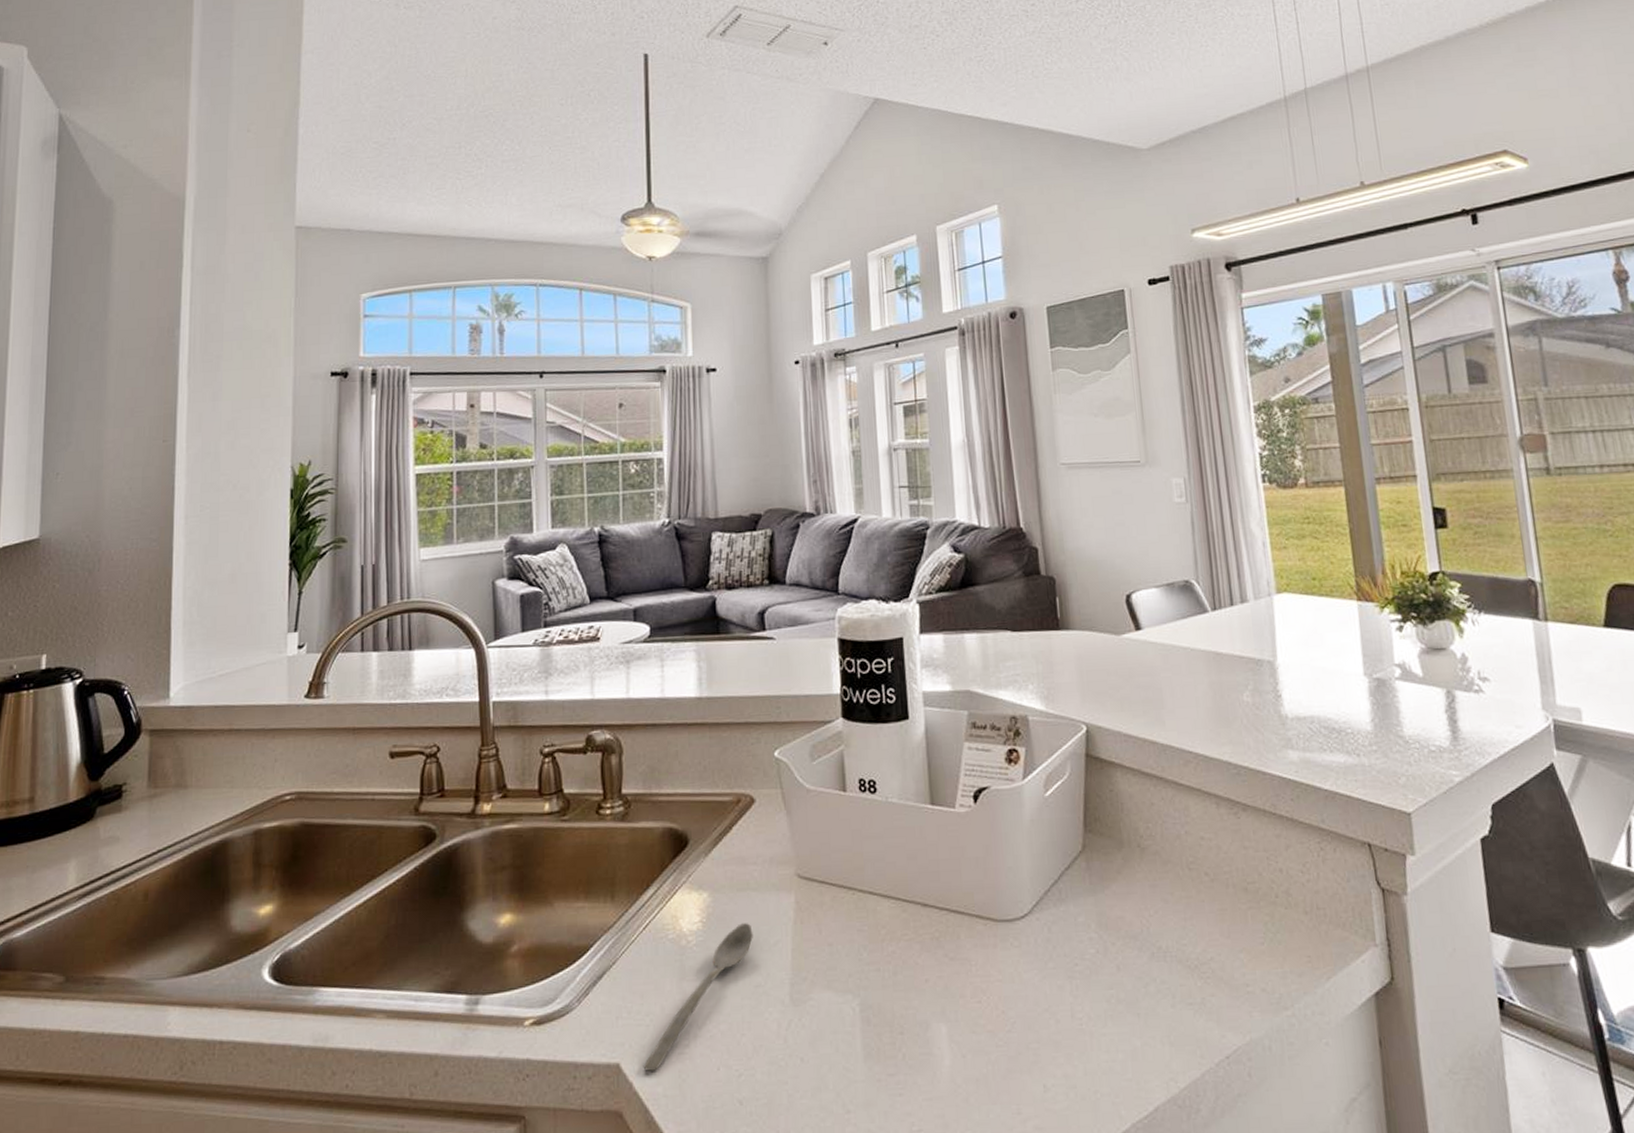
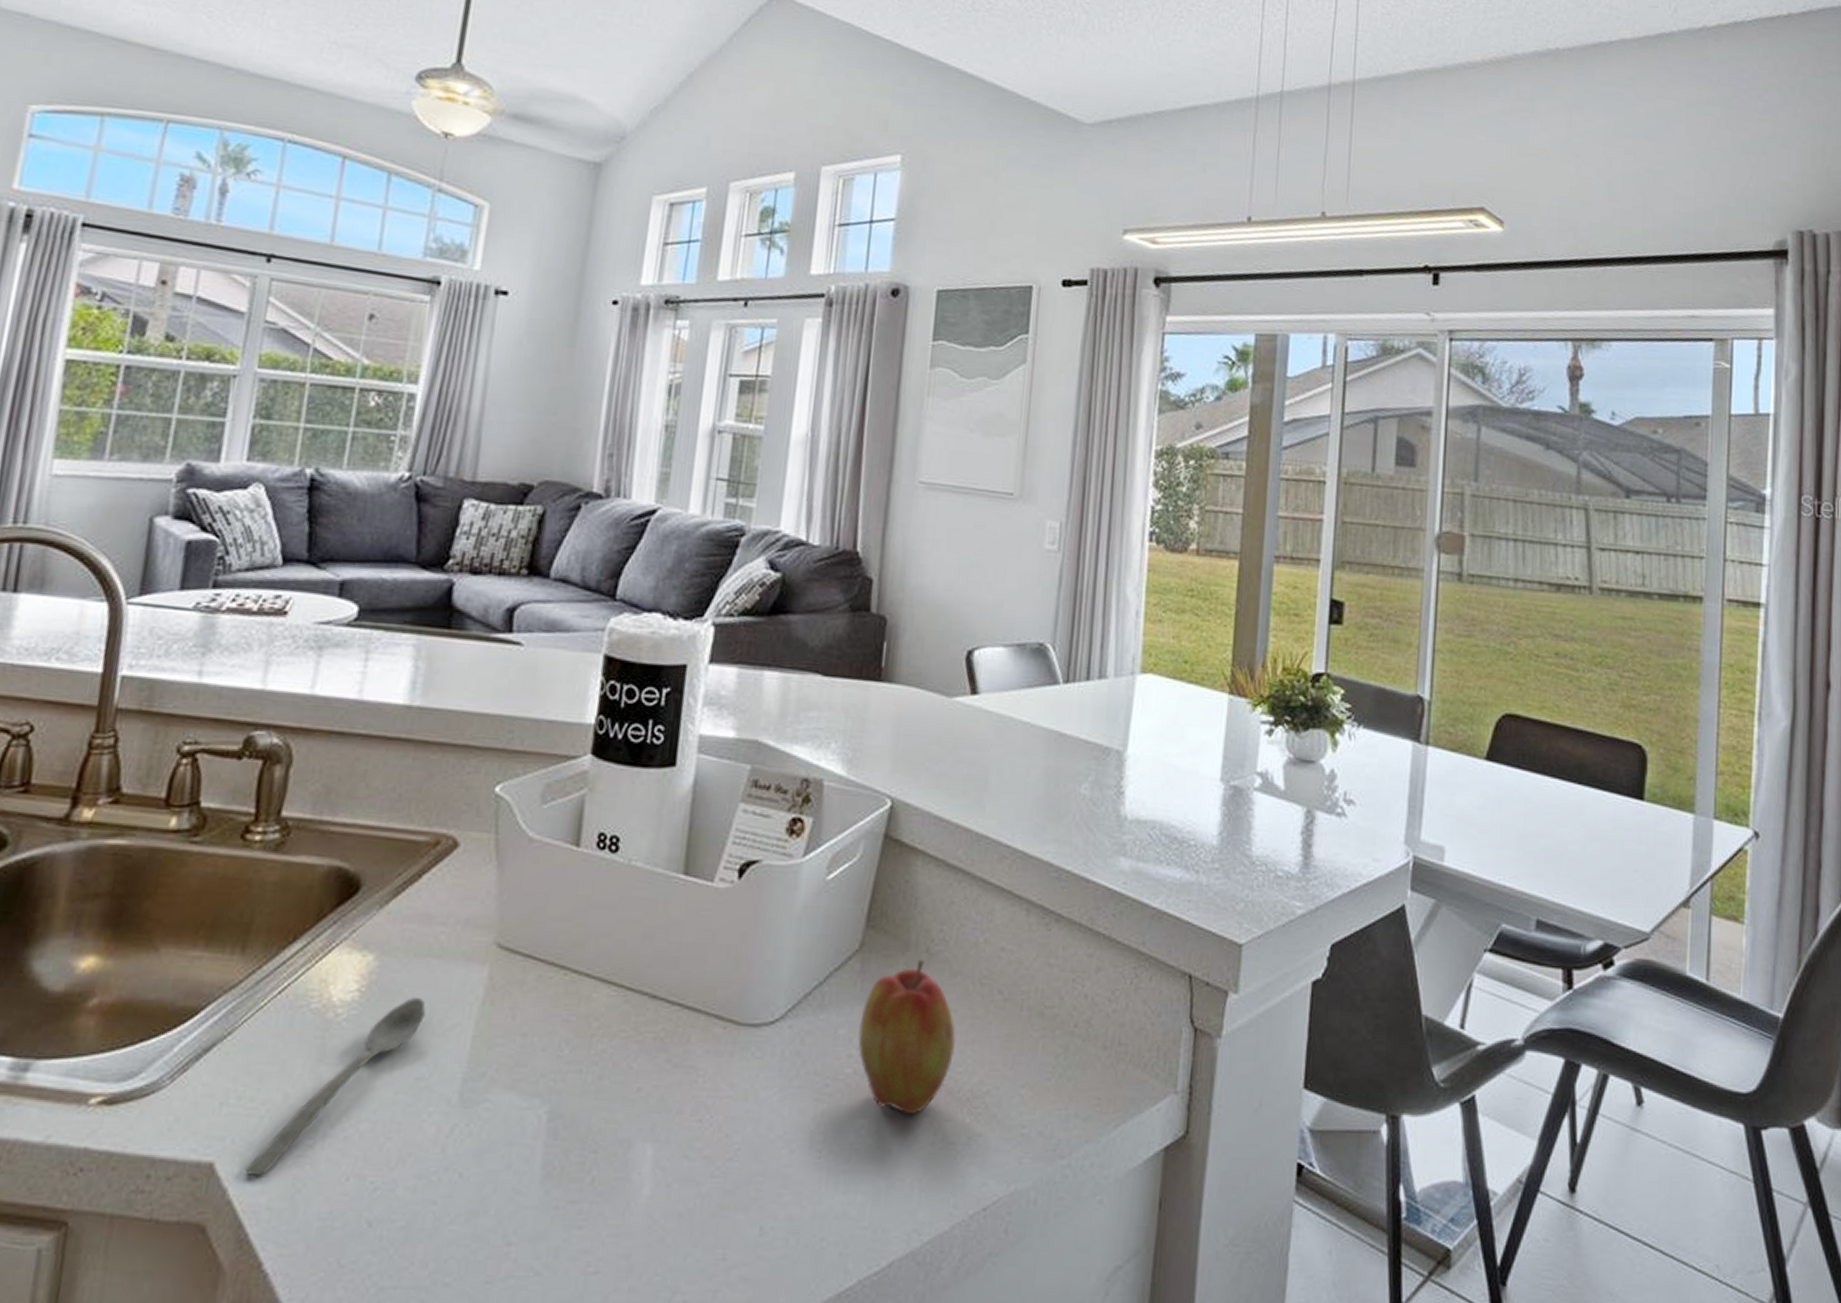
apple: none [1093,853,1178,984] -> present [857,959,957,1116]

